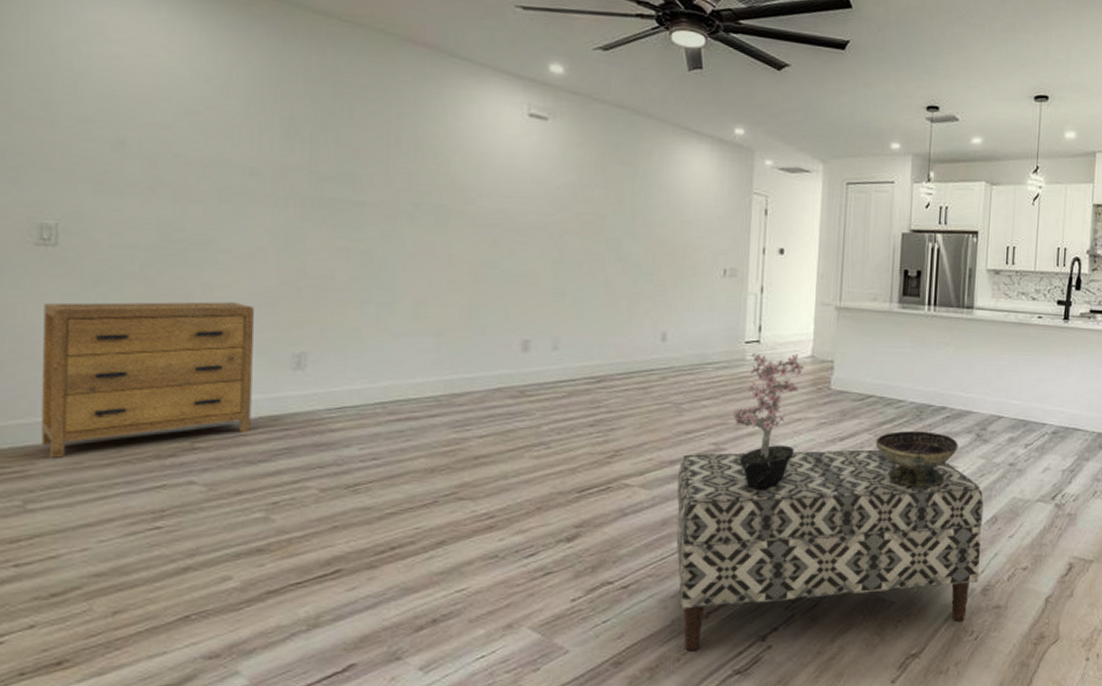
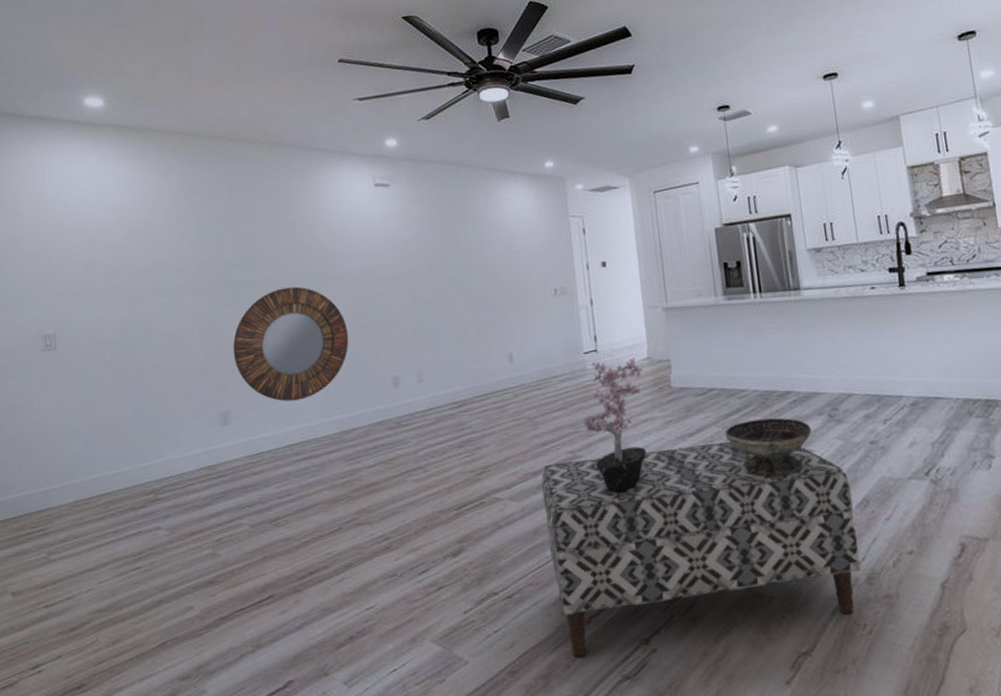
dresser: present [40,301,254,458] -> none [51,375,196,517]
home mirror: none [318,217,474,352] -> present [232,286,349,402]

